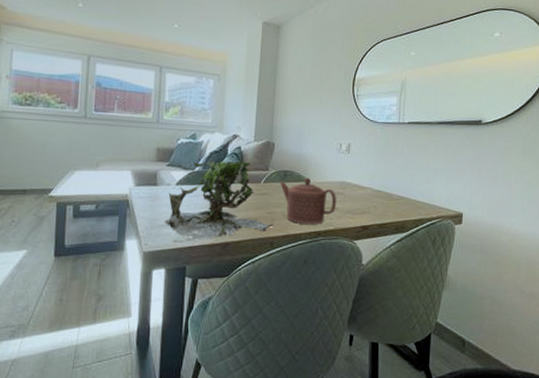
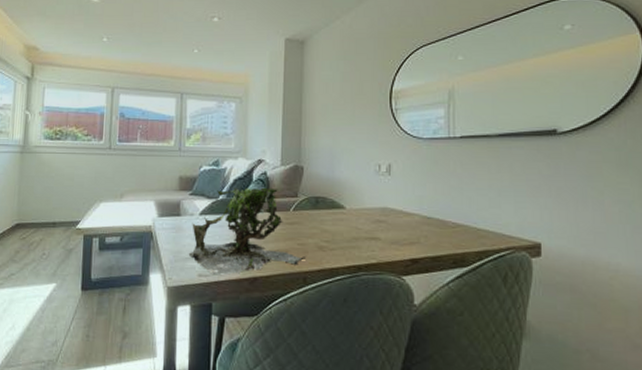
teapot: present [279,177,336,225] -> none [310,203,378,257]

